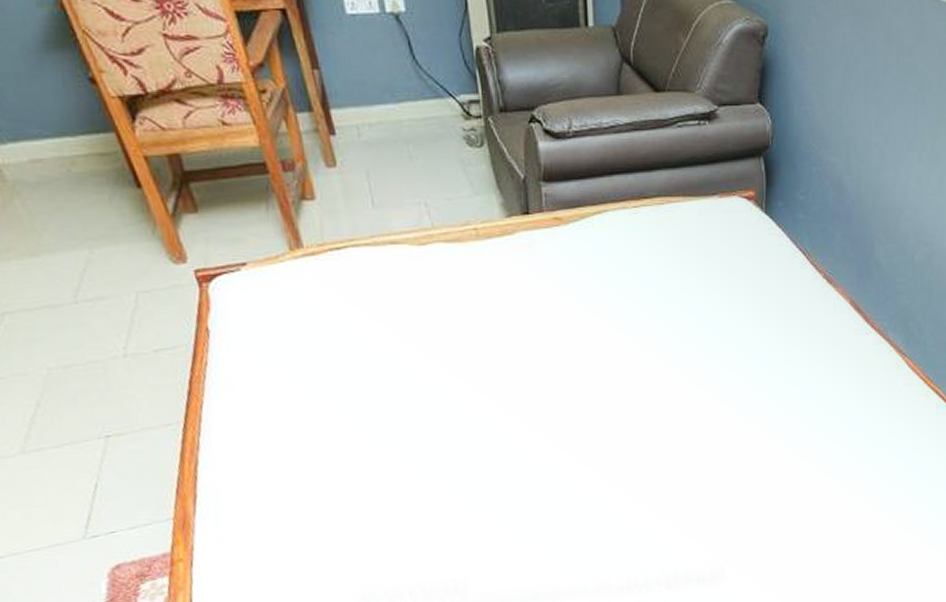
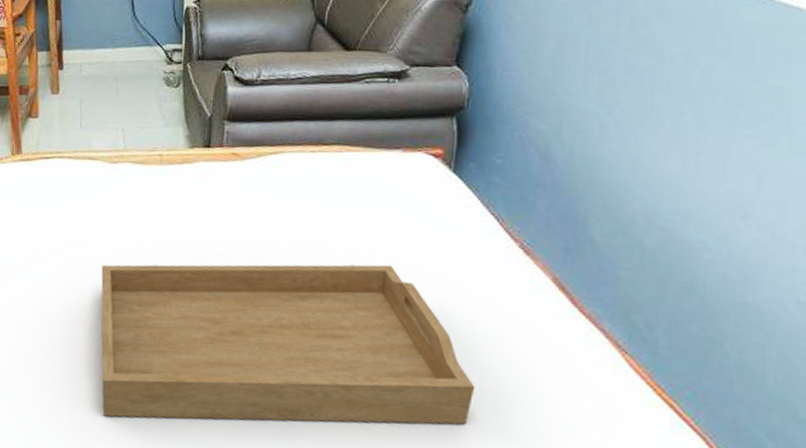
serving tray: none [430,312,798,521] -> present [101,264,476,425]

